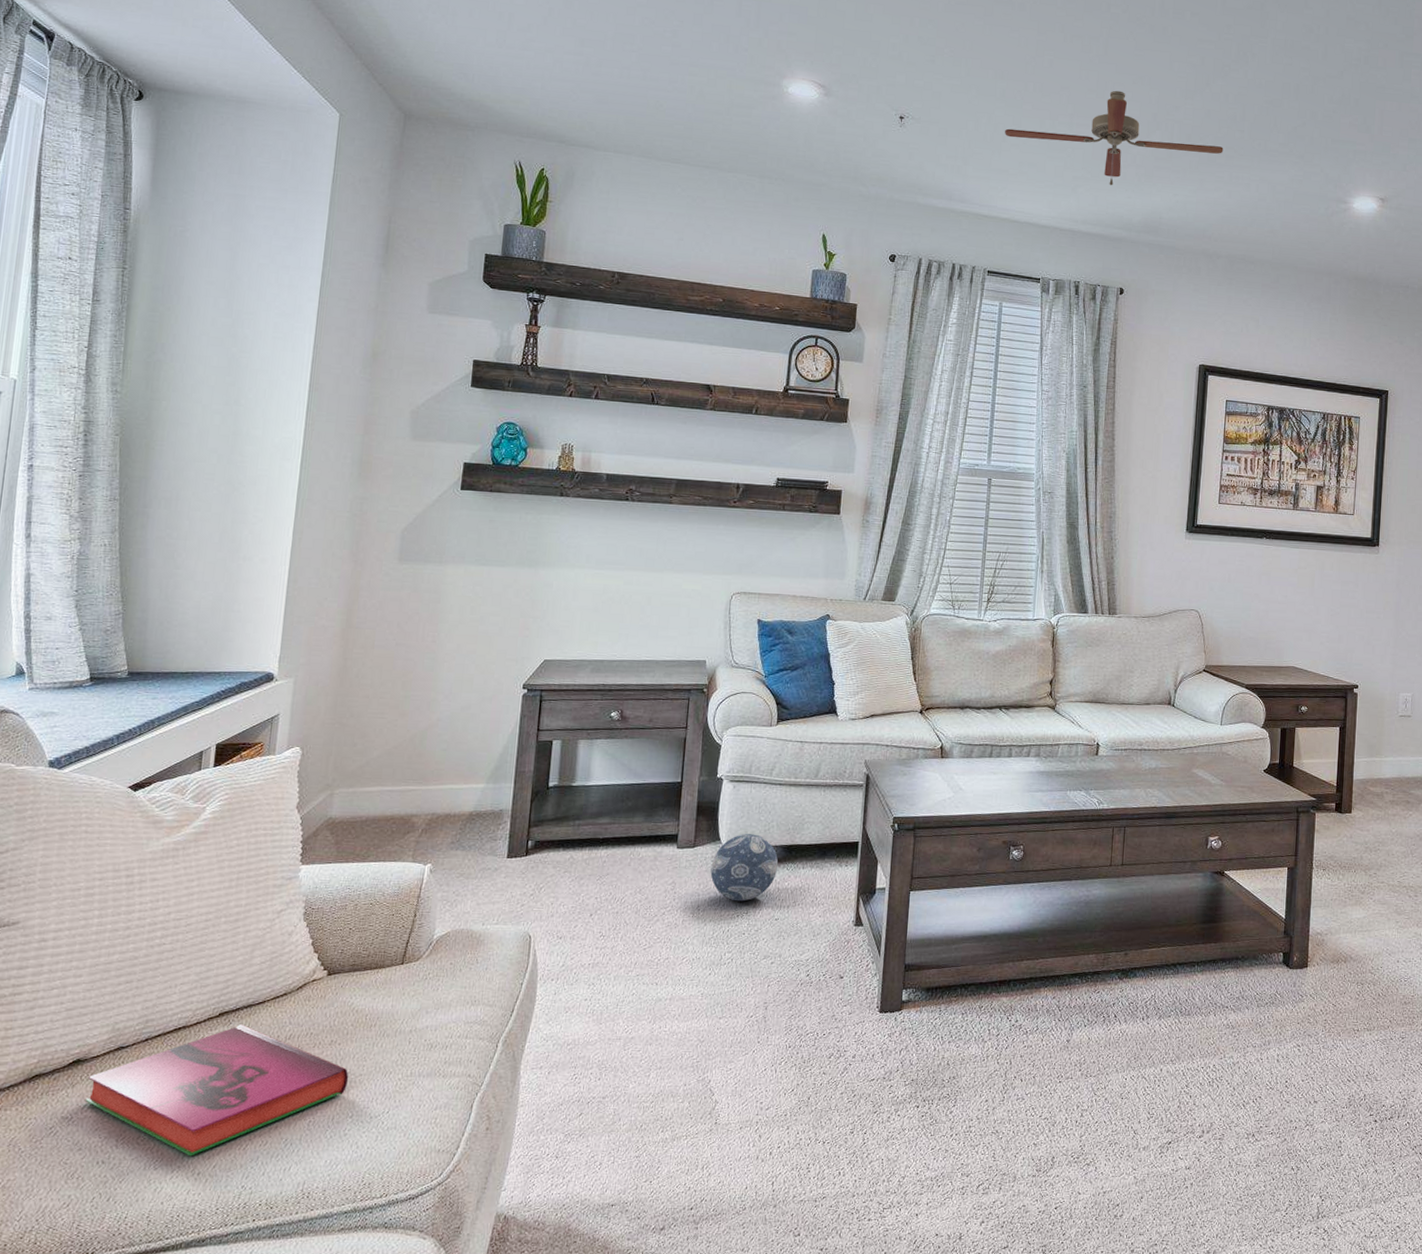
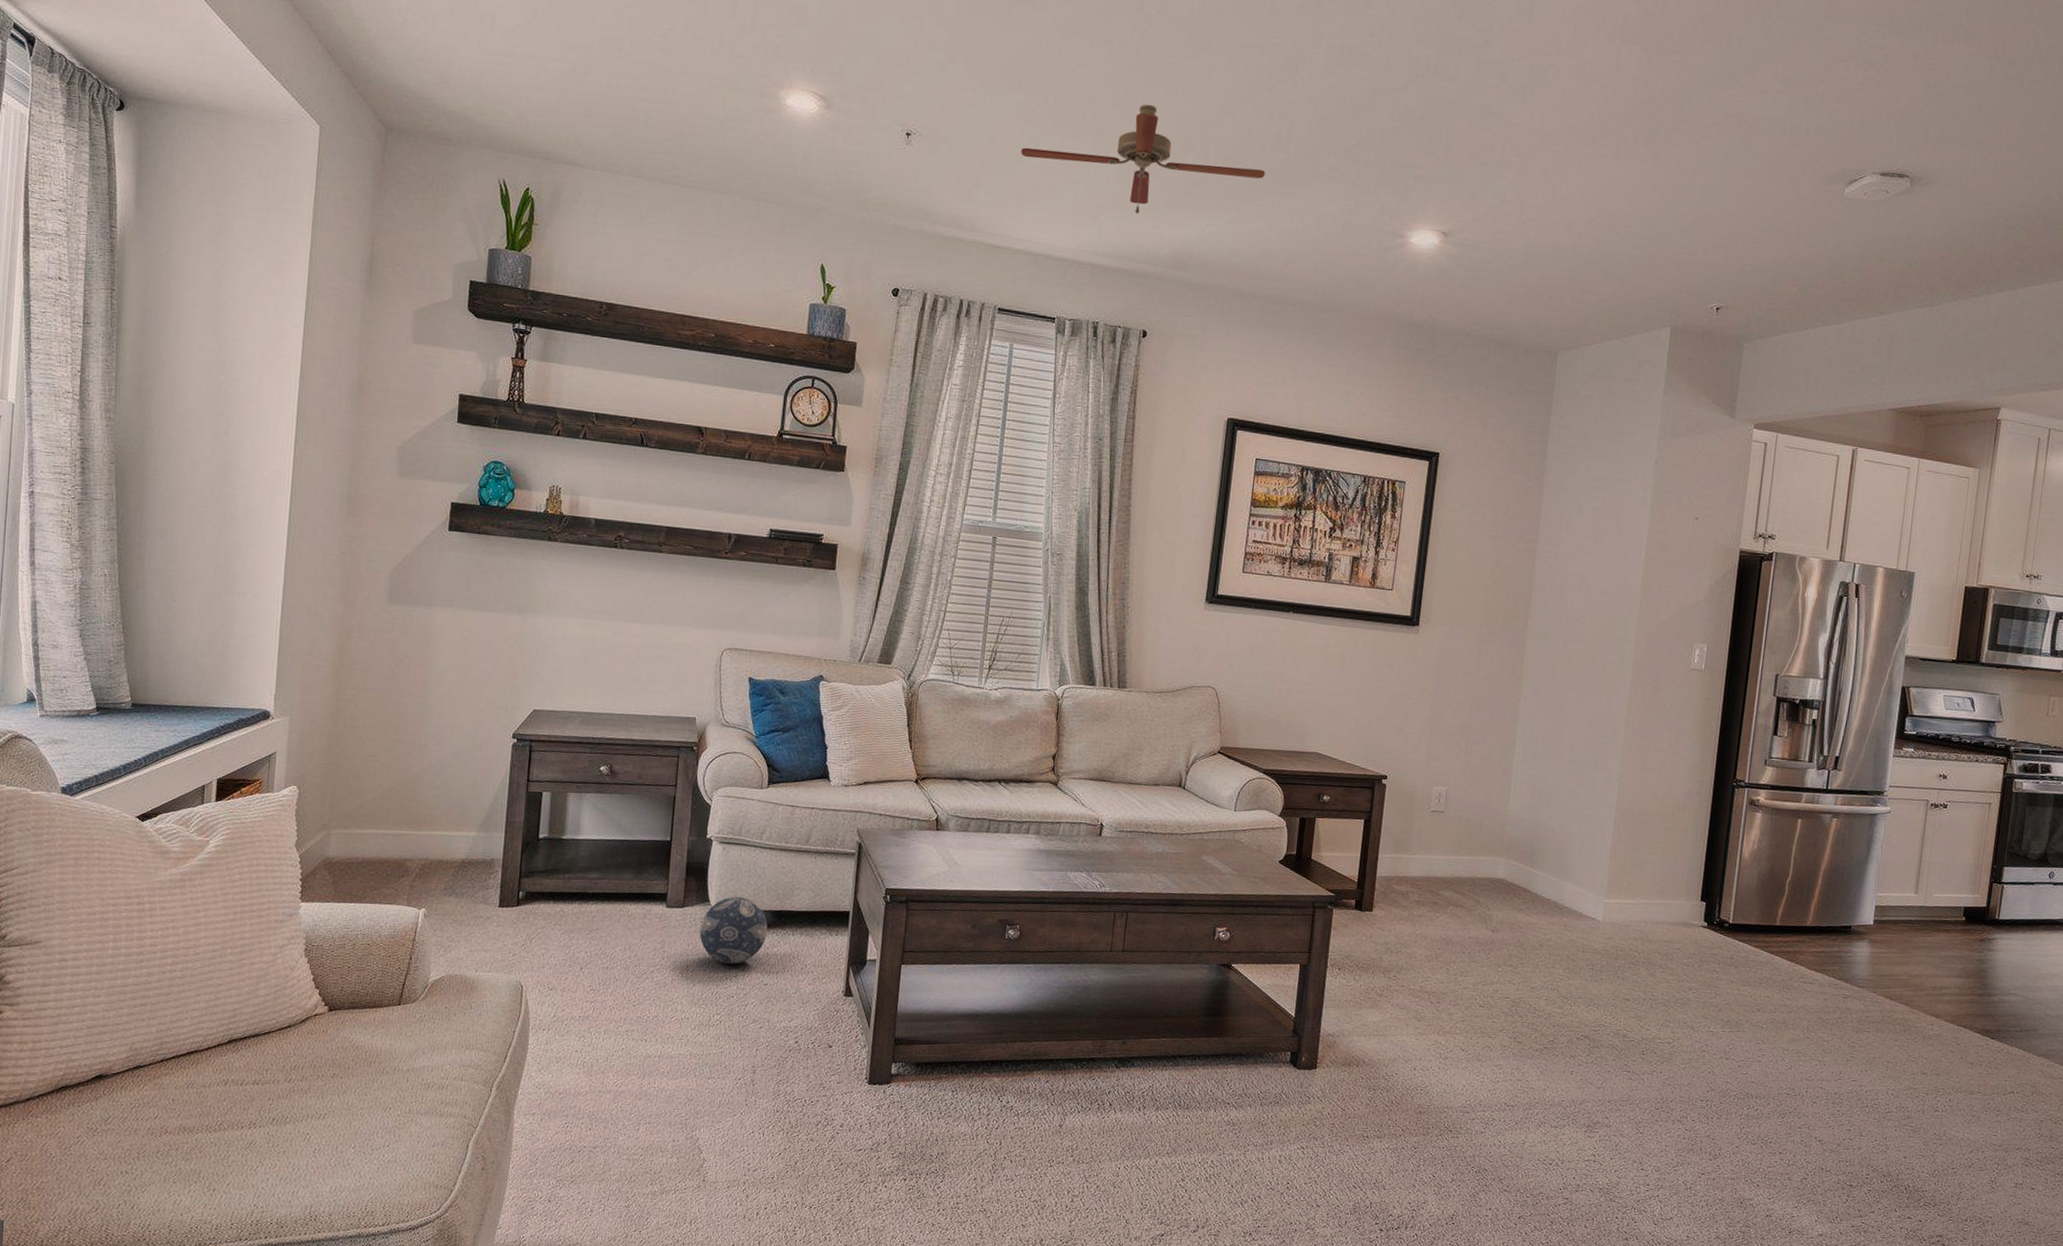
hardback book: present [84,1024,349,1156] -> none [107,1052,351,1173]

